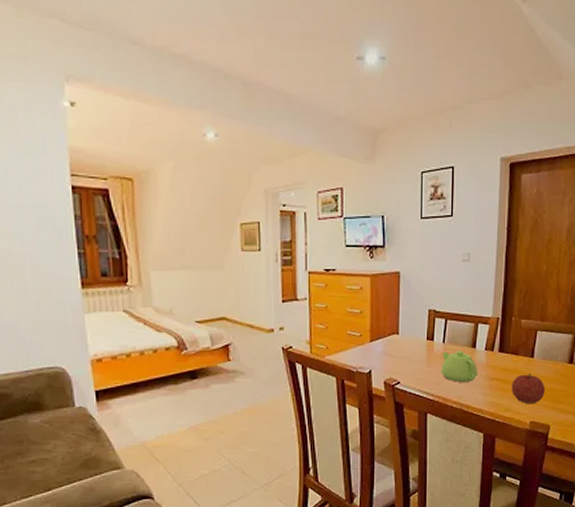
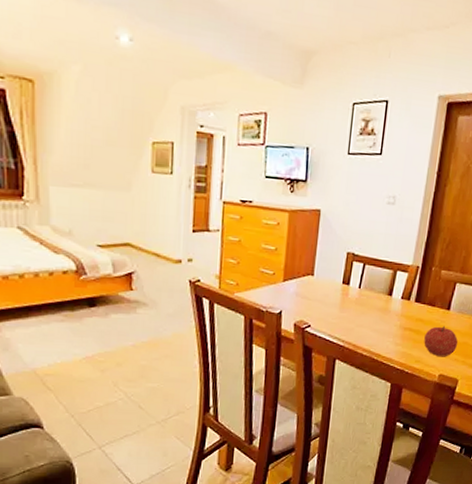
teapot: present [442,351,477,382] -> none [354,297,392,330]

